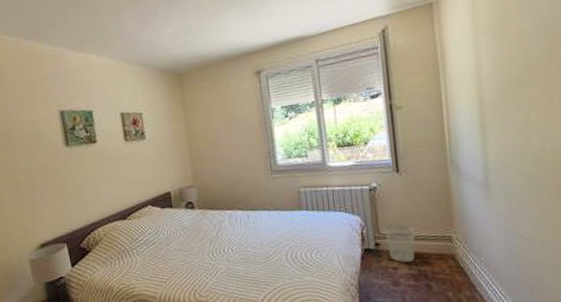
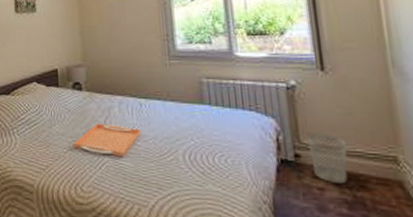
serving tray: none [190,236,249,263] -> present [74,123,141,157]

